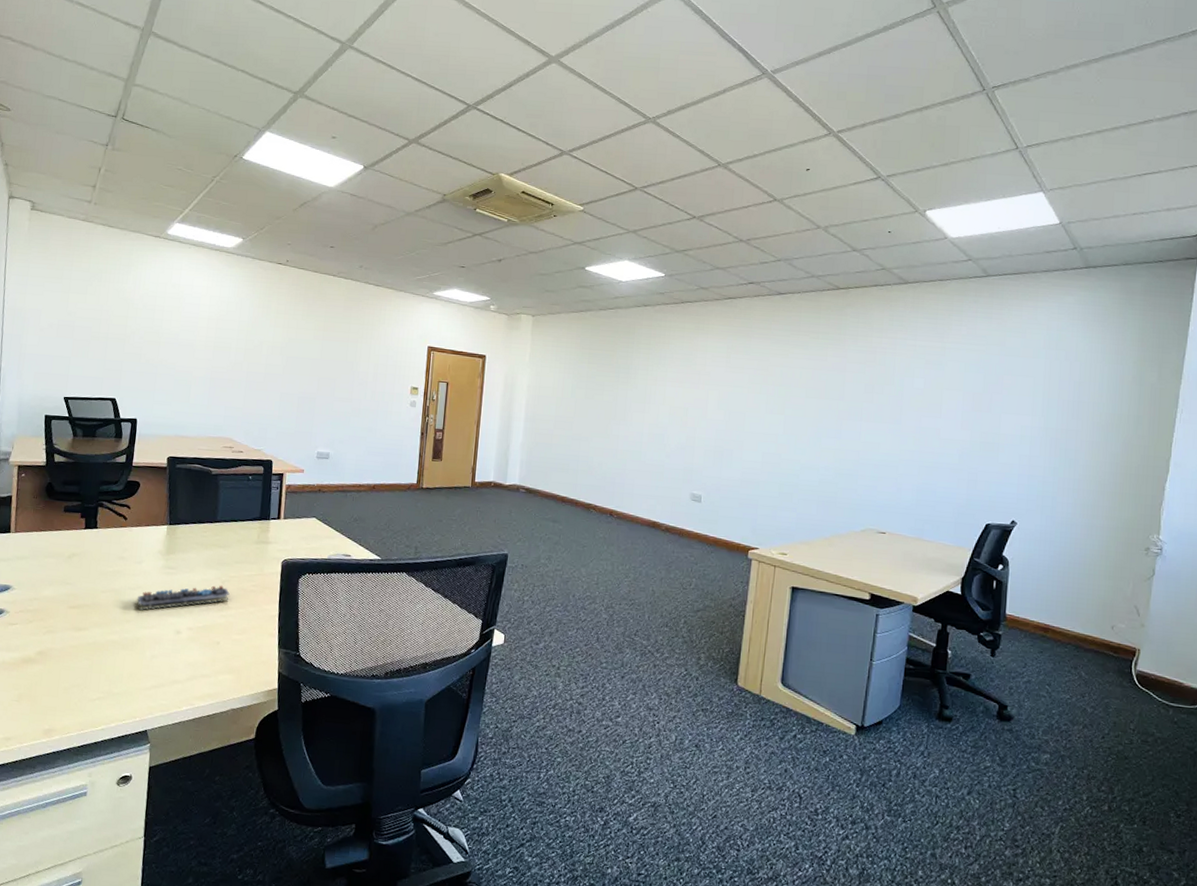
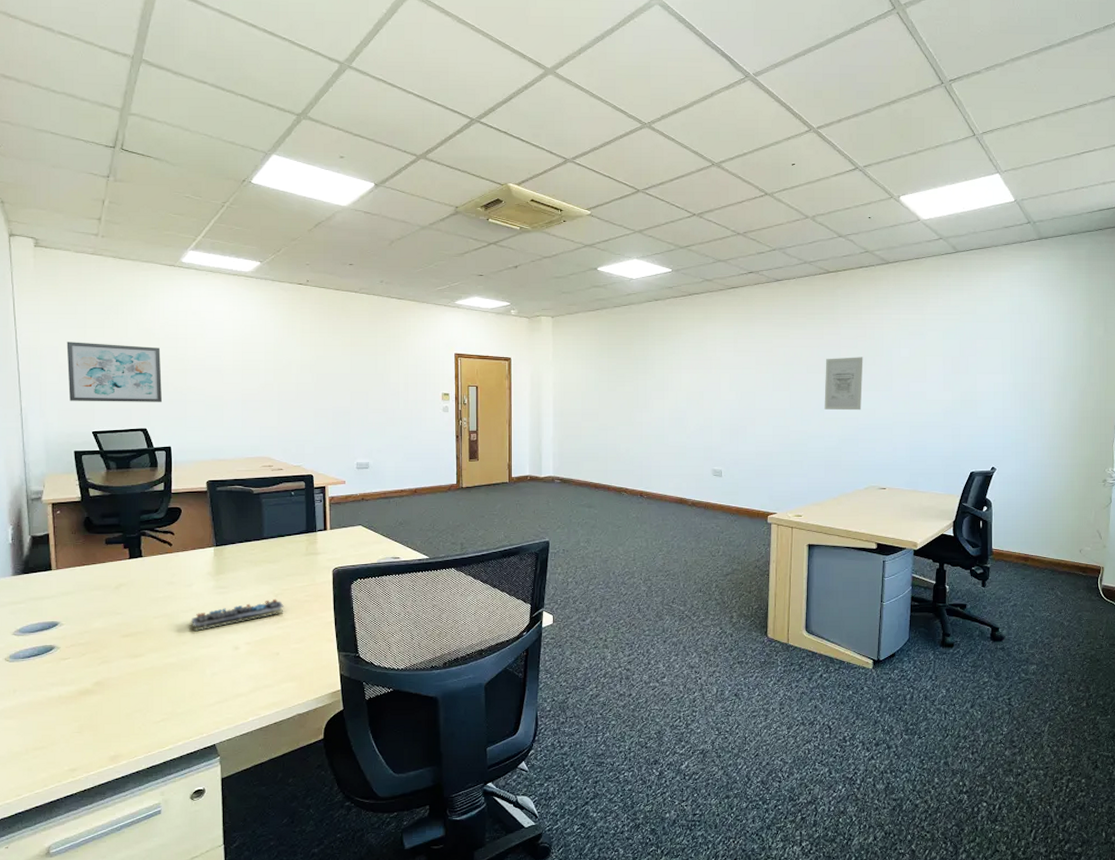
wall art: none [46,305,138,373] -> present [66,342,162,402]
wall art: none [822,383,871,443] -> present [824,357,863,411]

